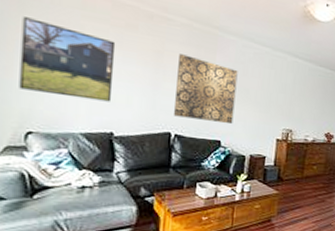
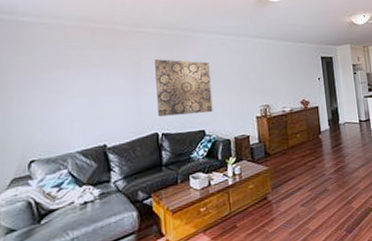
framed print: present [19,17,116,102] -> none [17,59,101,123]

